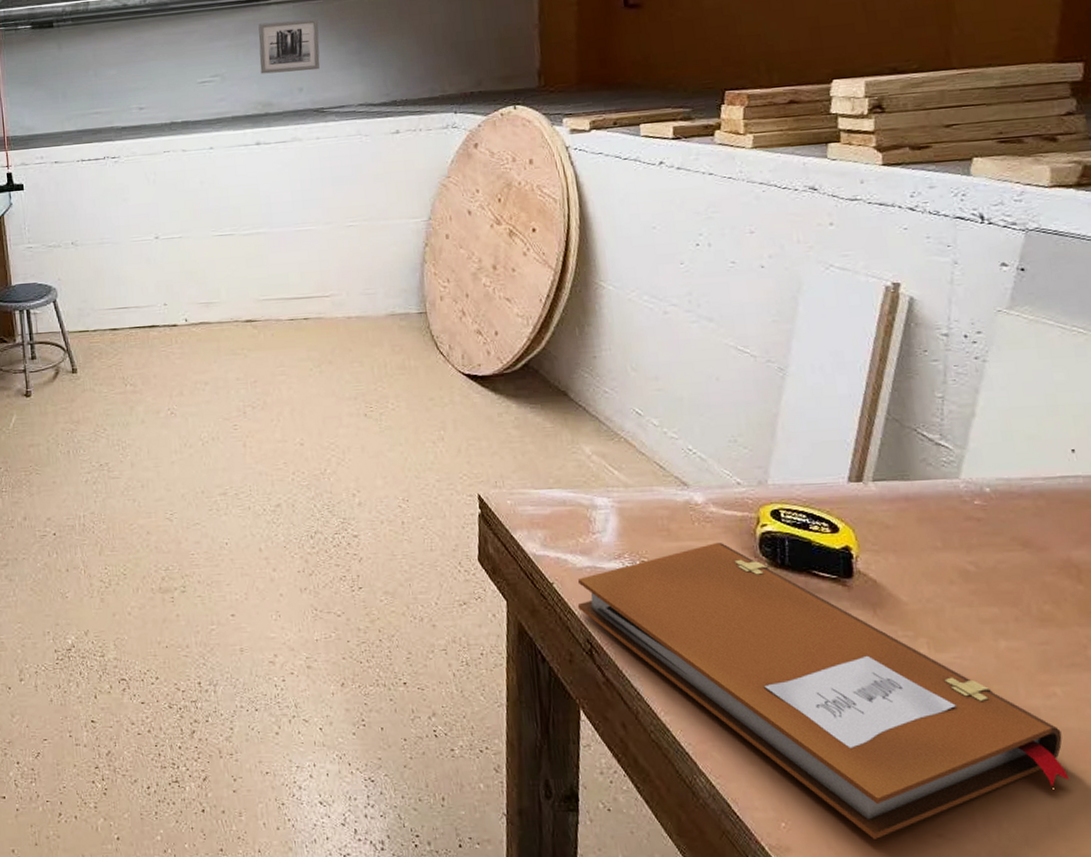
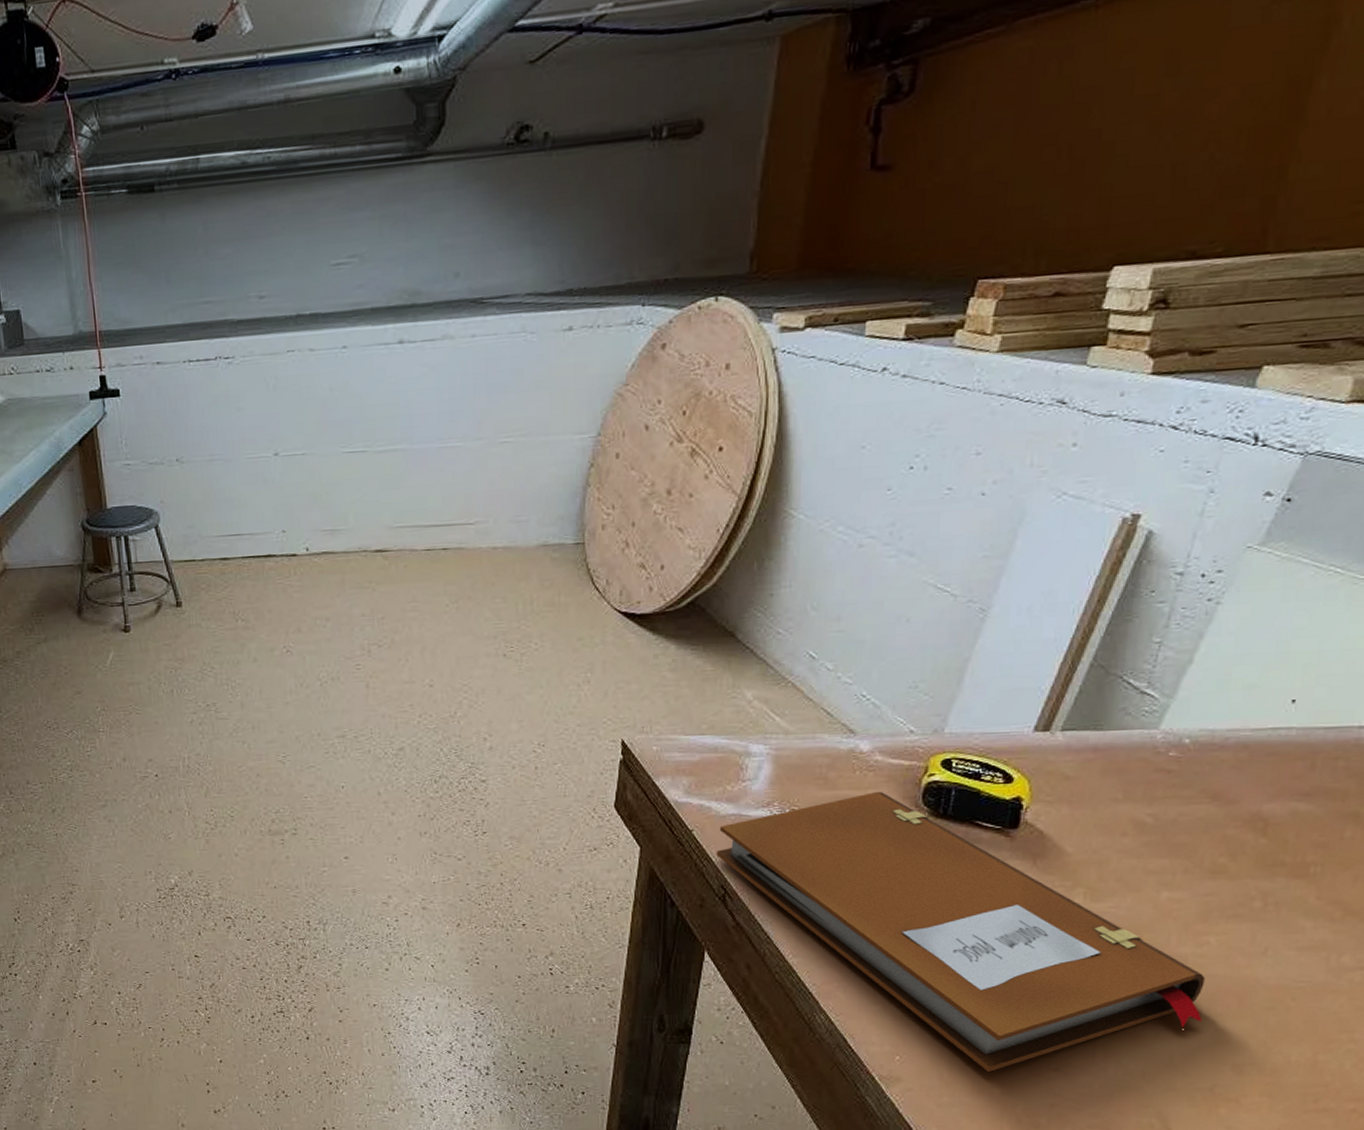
wall art: present [258,18,320,74] -> none [408,182,485,255]

